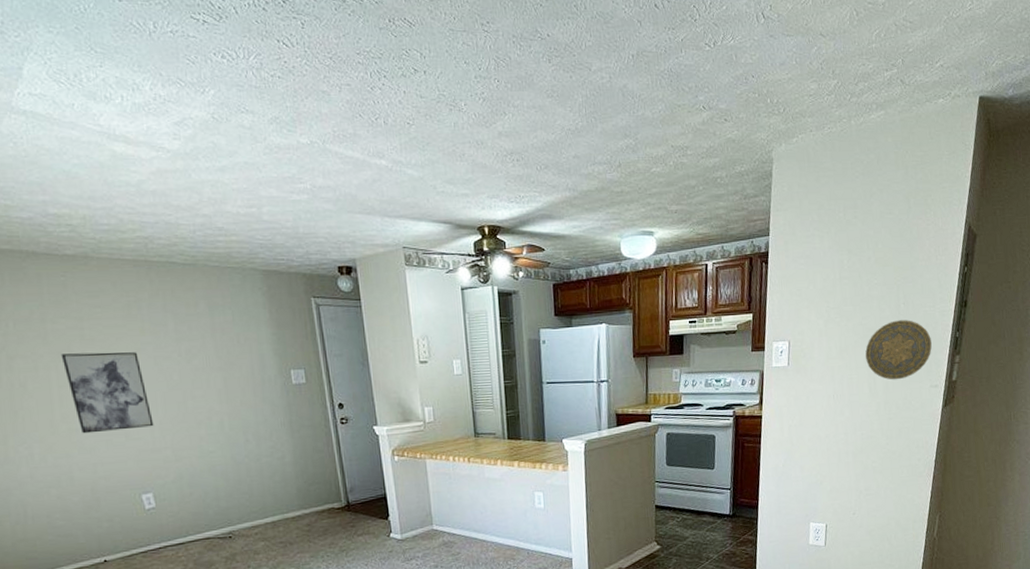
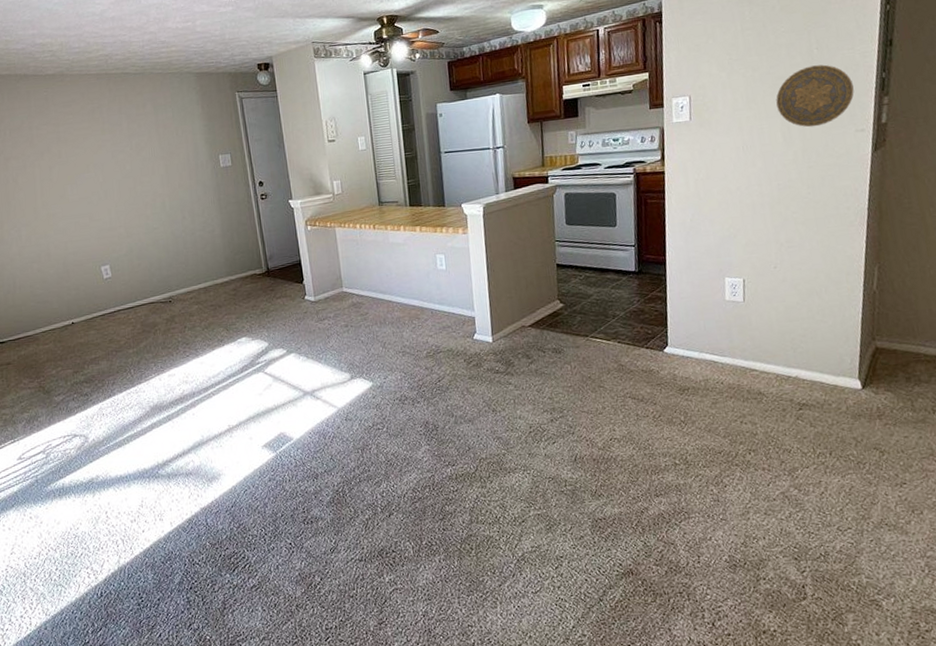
wall art: present [60,352,154,434] -> none [42,148,111,218]

